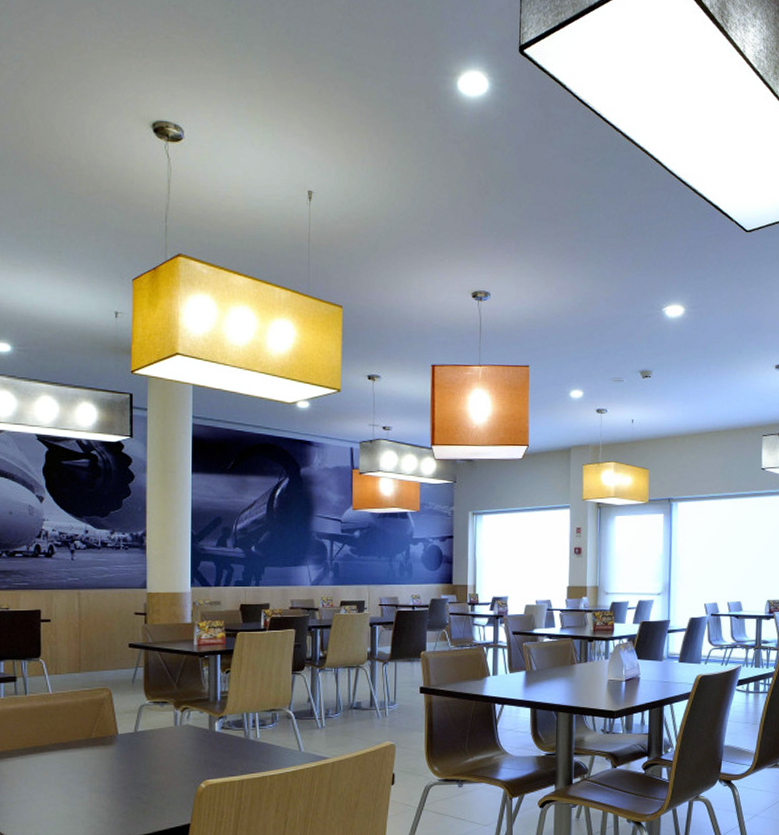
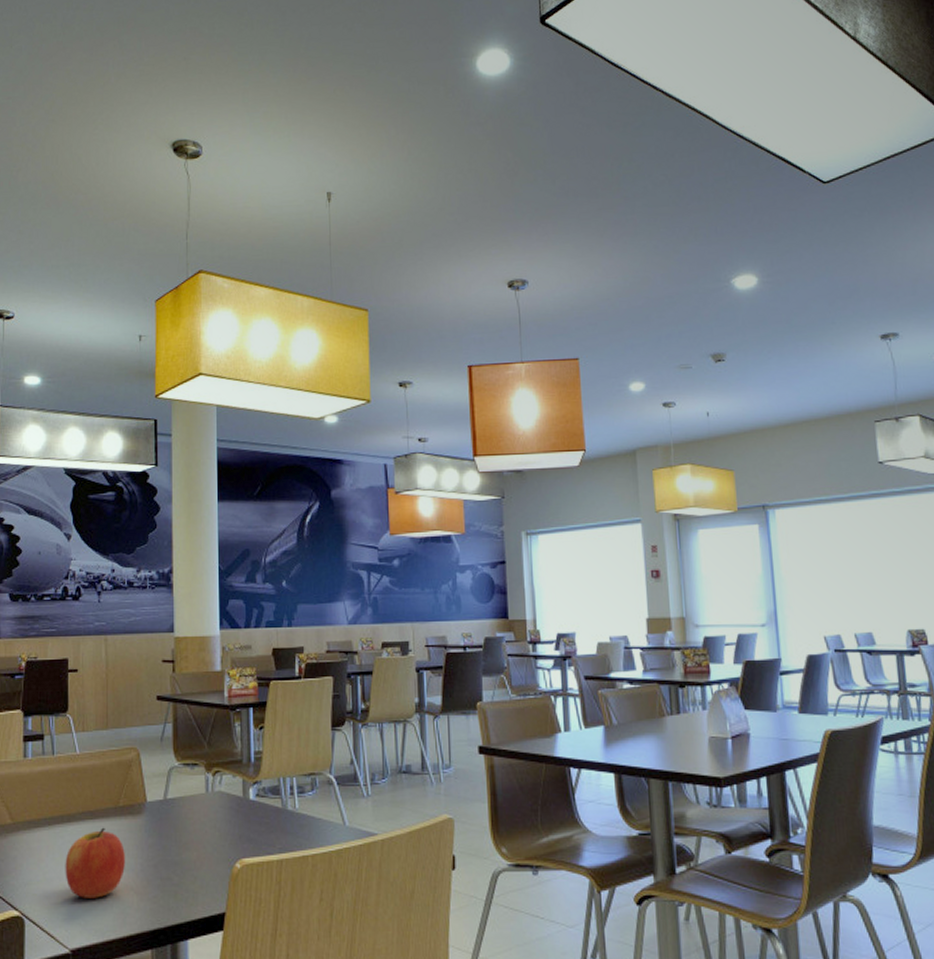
apple: none [38,756,98,816] -> present [65,827,126,898]

